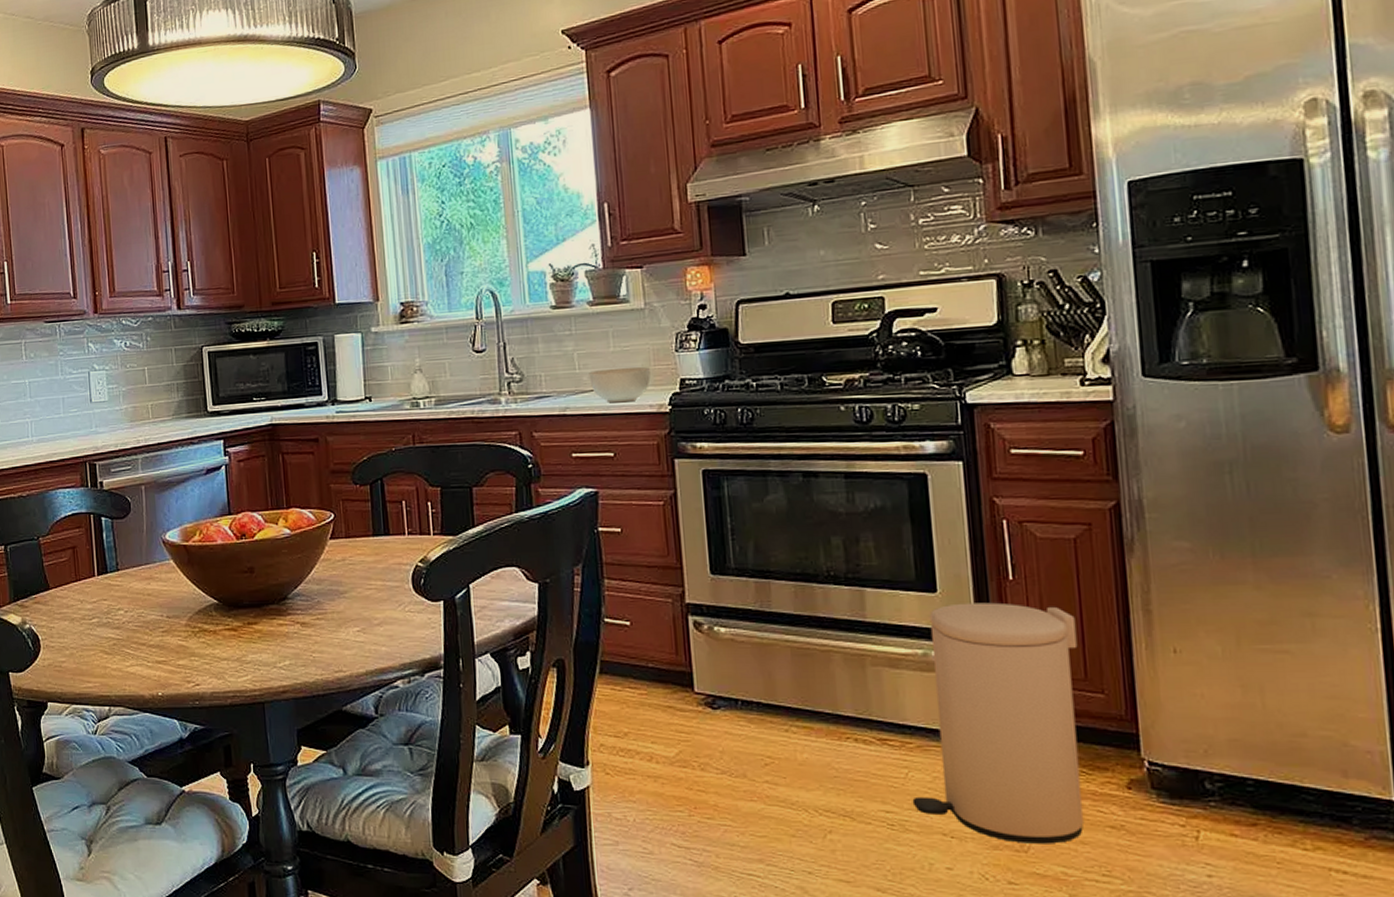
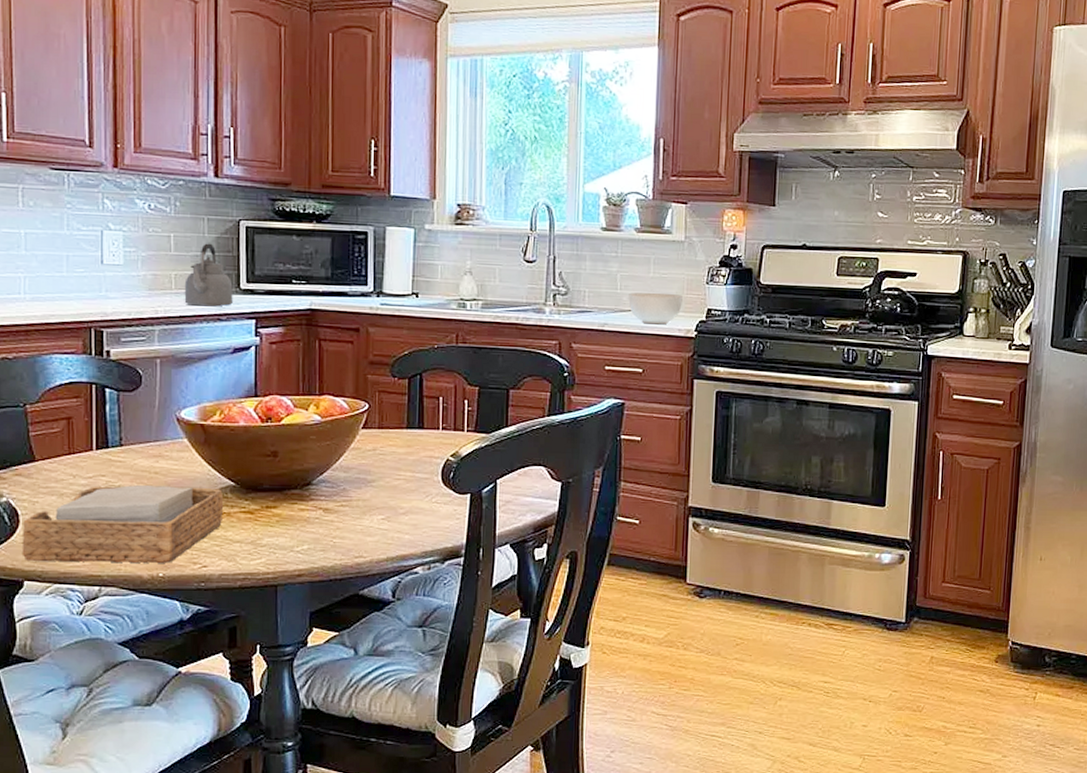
napkin holder: none [43,606,210,684] -> present [22,485,224,563]
kettle: none [159,372,202,433] -> present [184,243,233,307]
pedal bin: present [912,602,1085,844] -> none [845,516,979,705]

